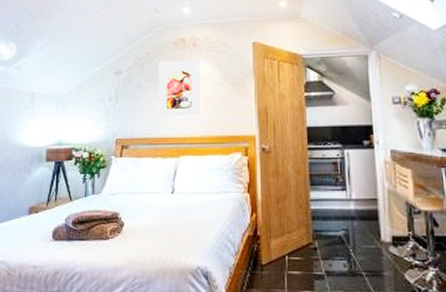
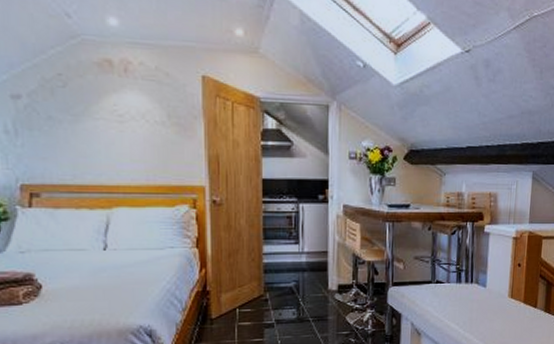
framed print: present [158,60,202,117] -> none [76,87,139,161]

